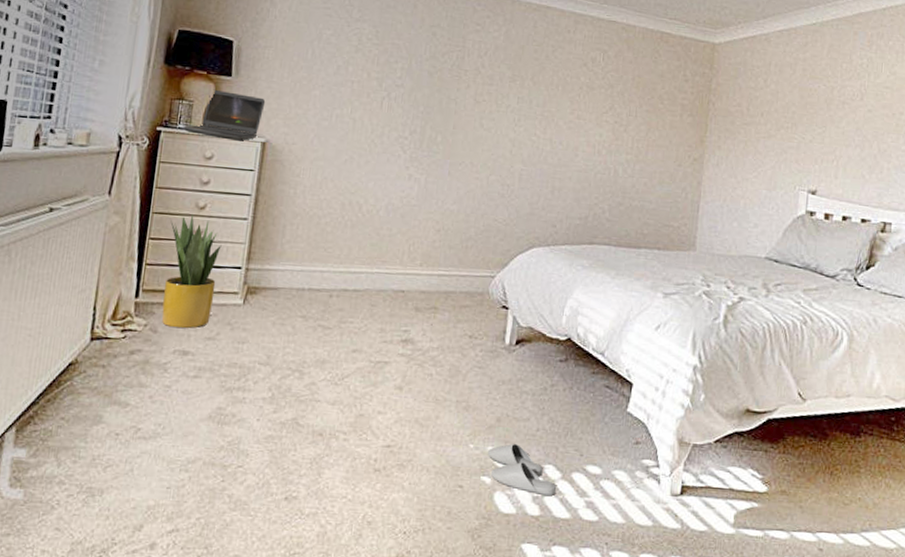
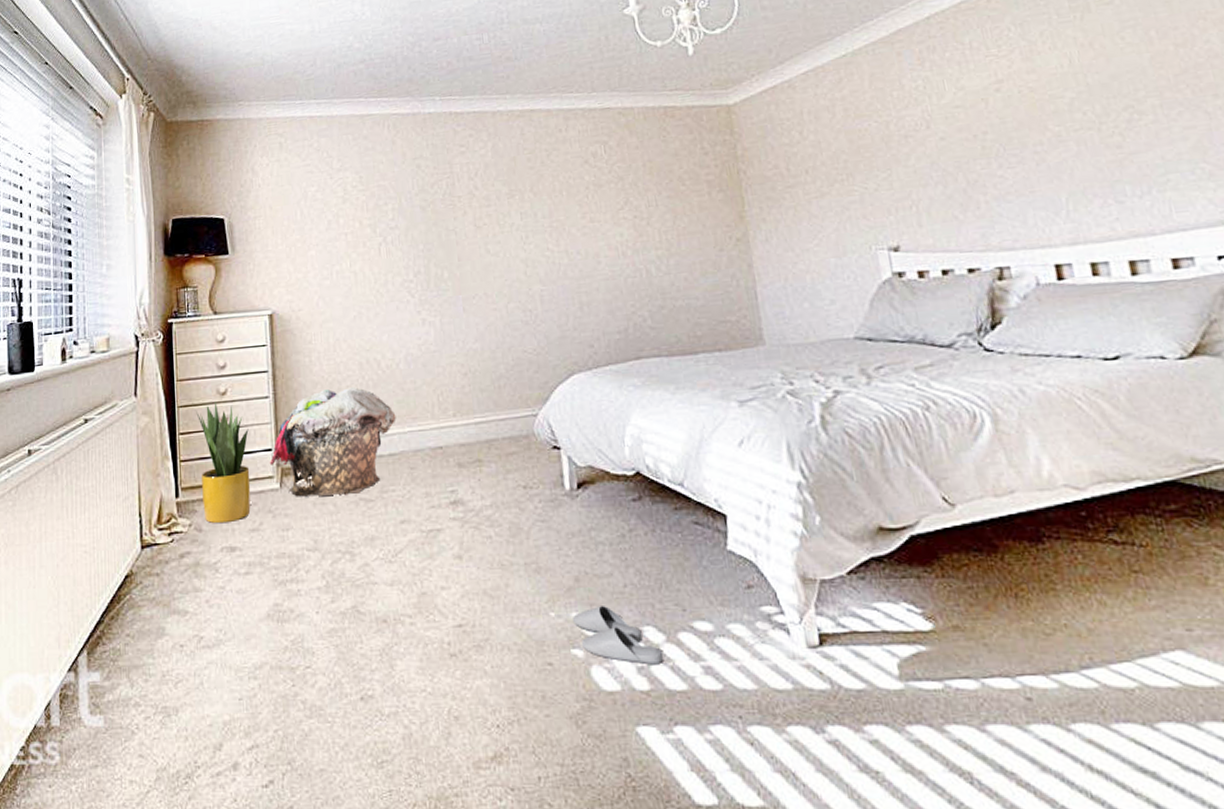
laptop computer: present [184,89,266,141] -> none [193,269,265,319]
laundry basket: none [236,222,367,320] -> present [269,387,396,497]

